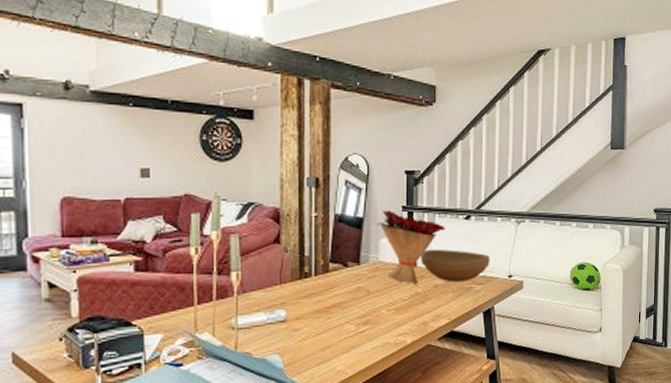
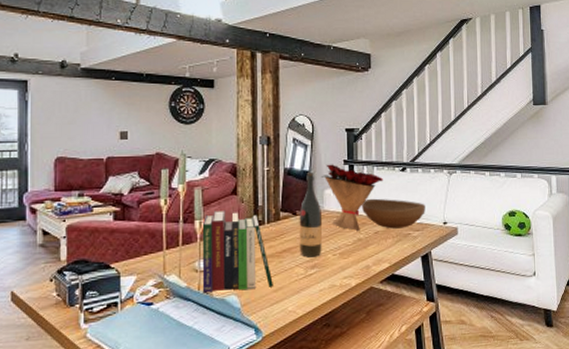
books: none [239,260,320,353] -> present [202,209,273,293]
wine bottle: none [350,218,377,313] -> present [299,171,323,257]

